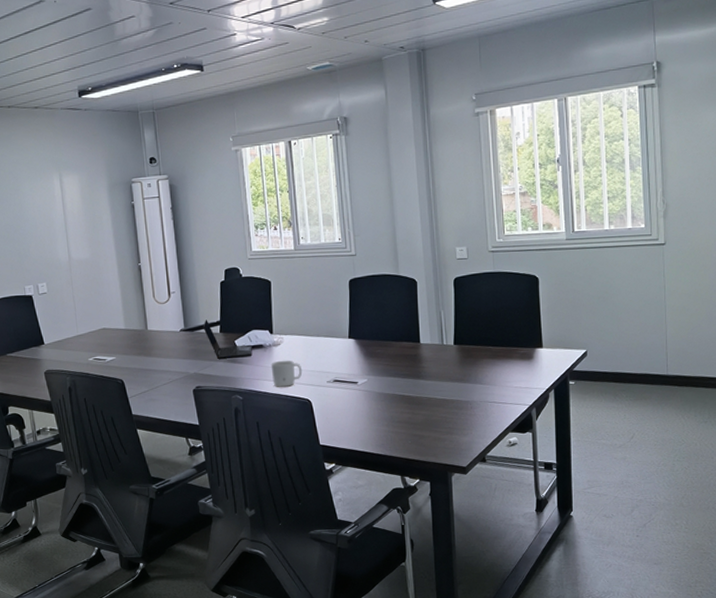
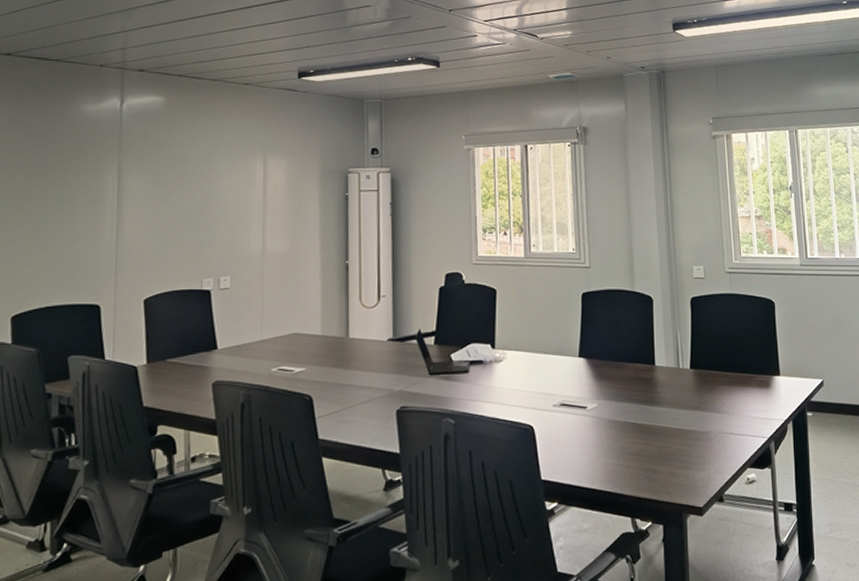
mug: present [271,360,303,387] -> none [490,379,526,410]

